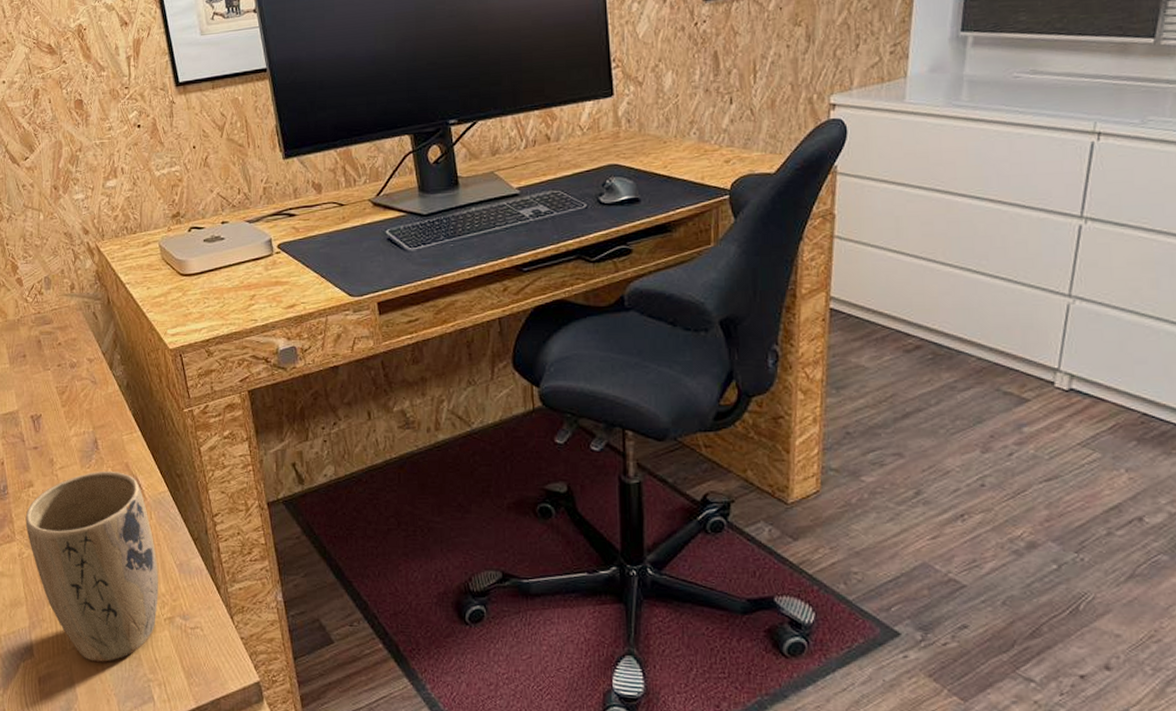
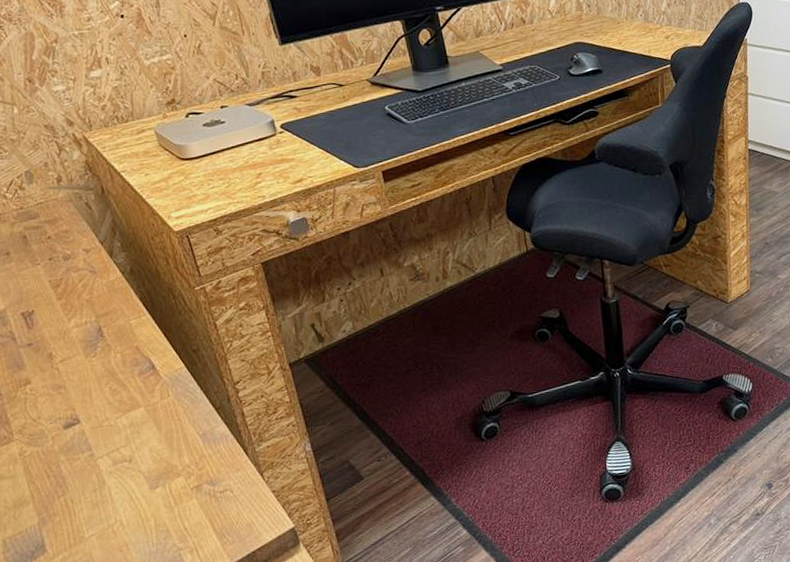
plant pot: present [25,472,158,662] -> none [24,356,183,544]

